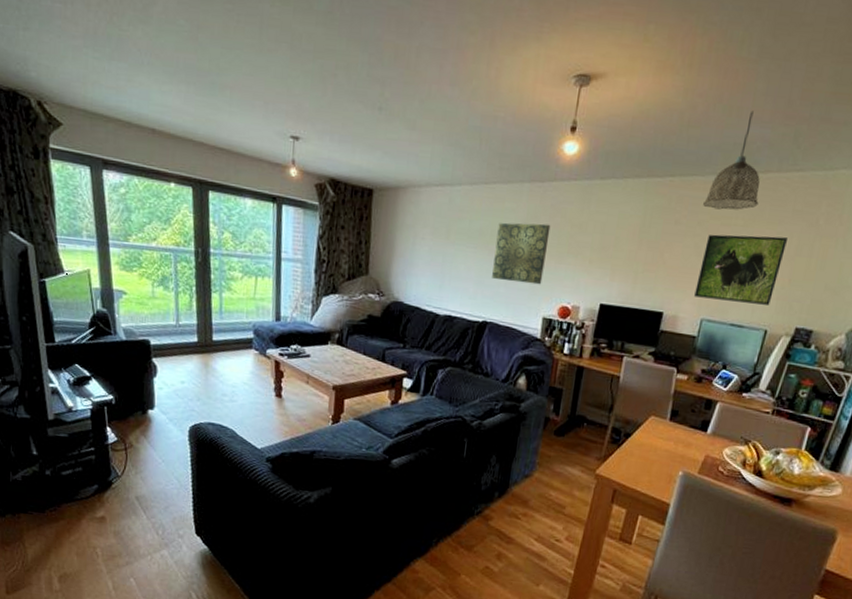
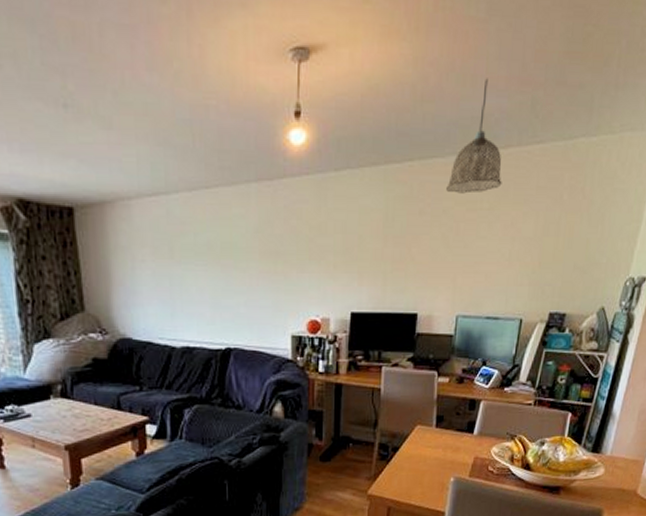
wall art: present [492,223,551,285] -> none [228,229,287,300]
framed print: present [694,234,787,305] -> none [447,217,534,293]

